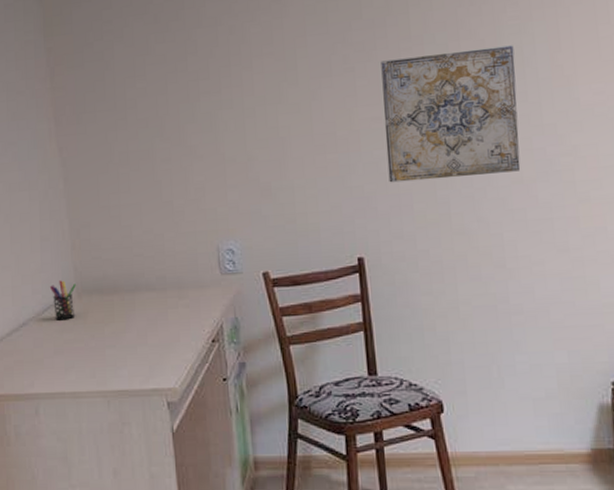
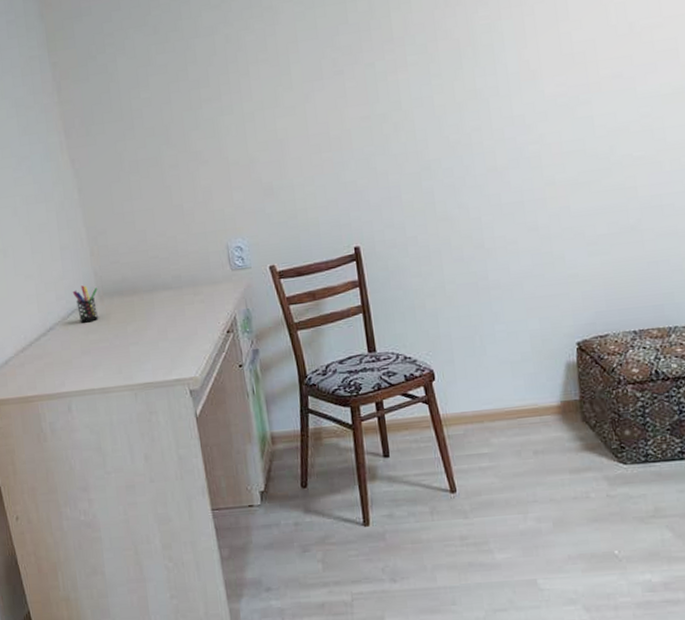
wall art: present [381,45,521,183] -> none [367,43,495,177]

